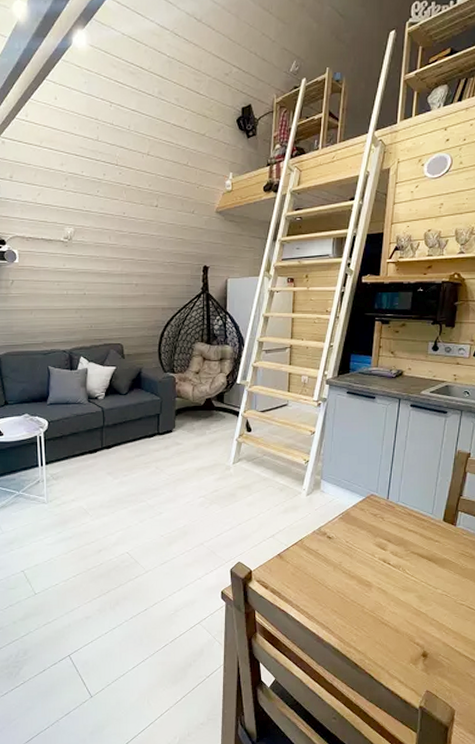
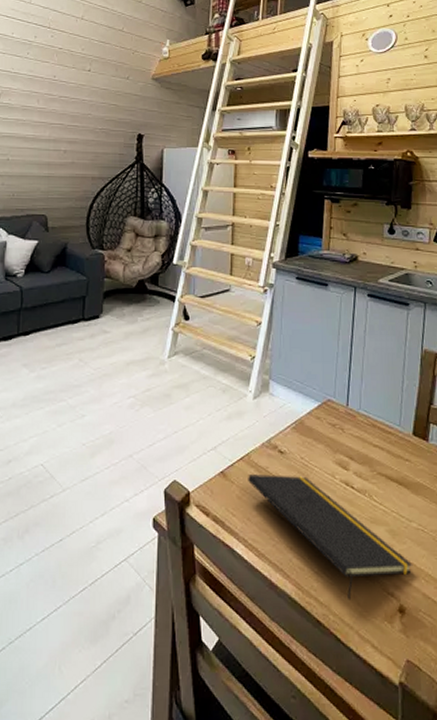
notepad: none [301,555,436,649] -> present [248,474,413,600]

